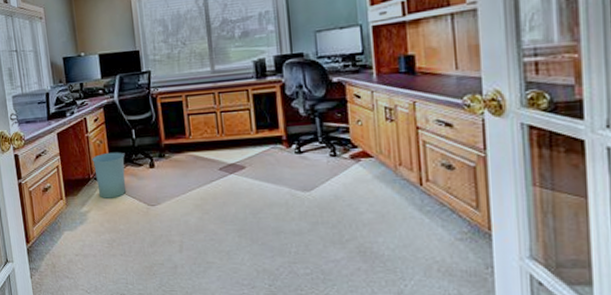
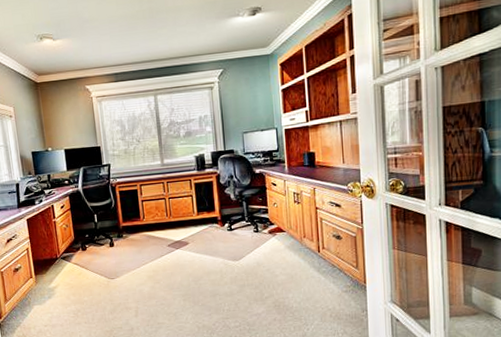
waste bin: present [92,152,127,198] -> none [59,234,90,275]

